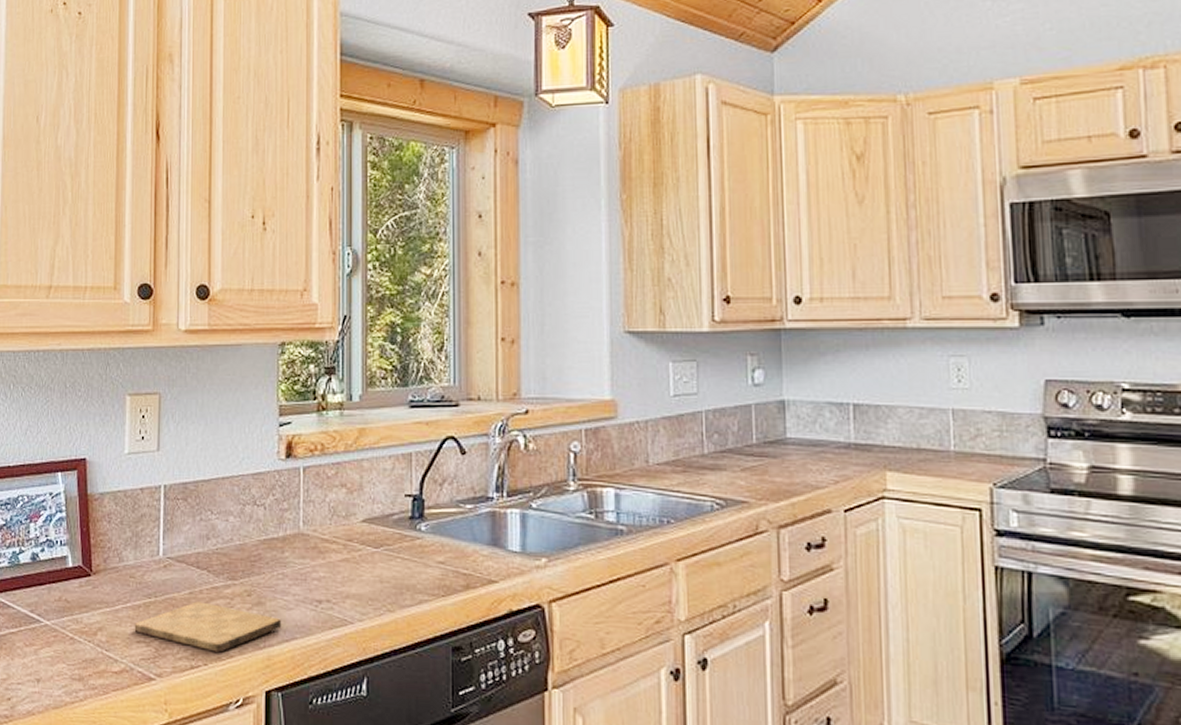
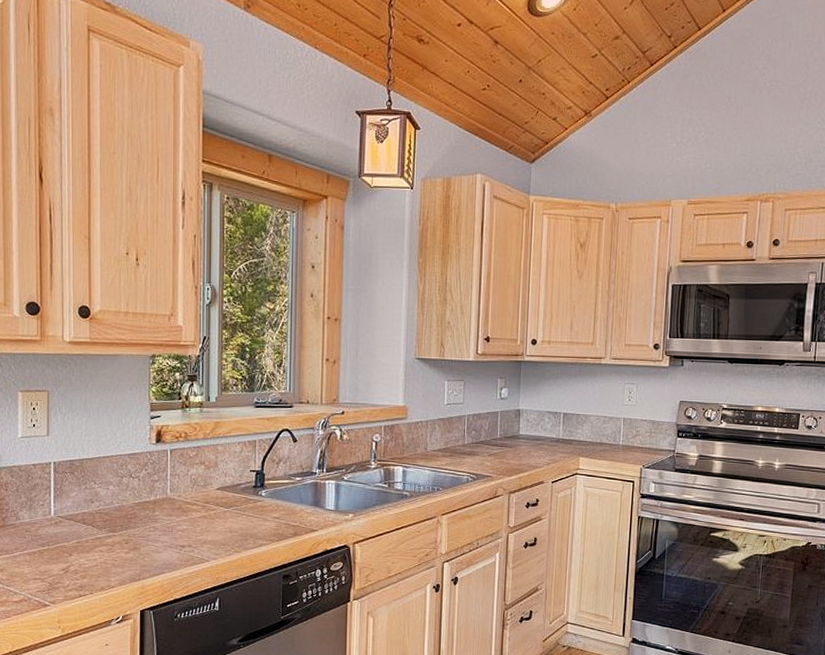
cutting board: present [134,601,282,653] -> none [31,548,153,585]

